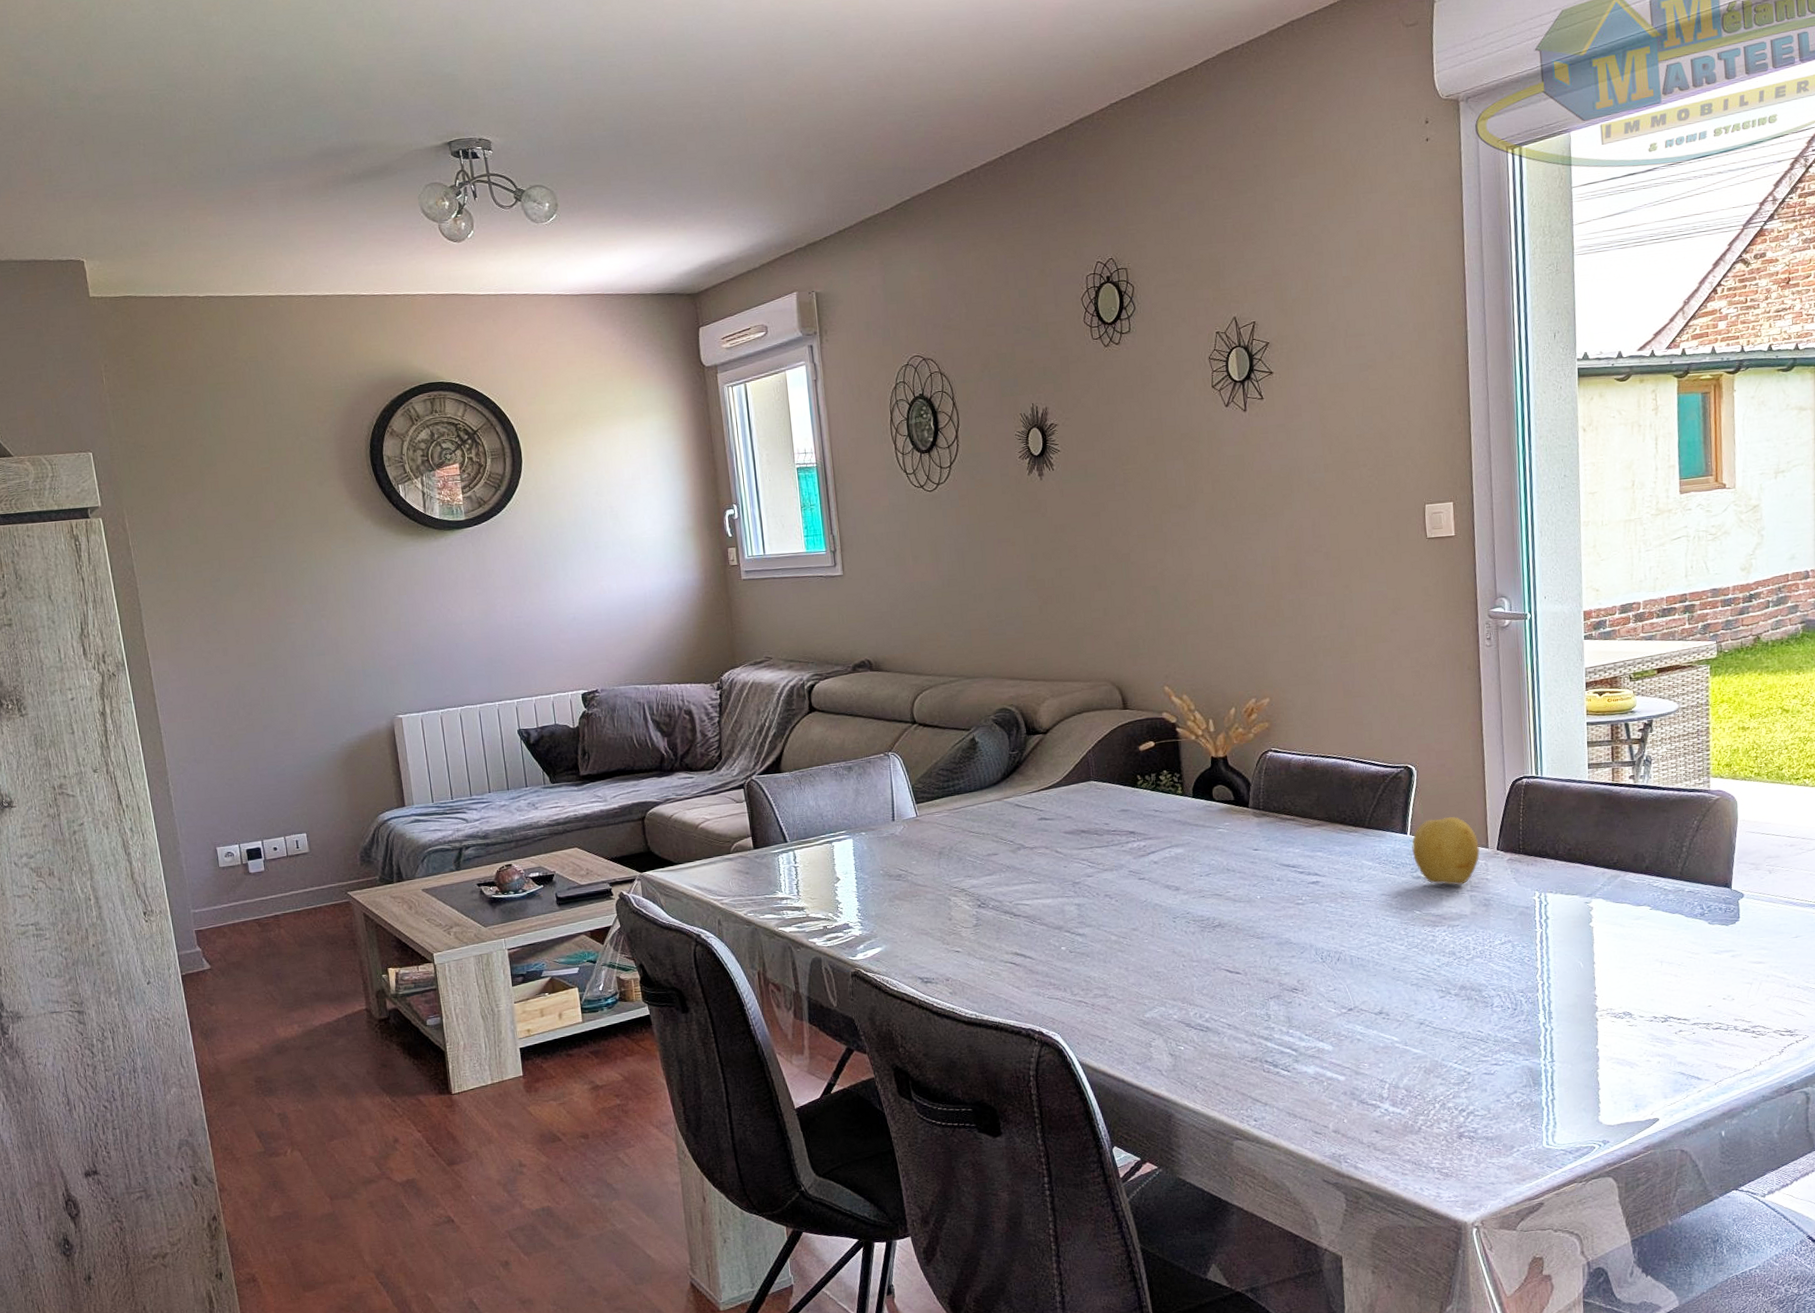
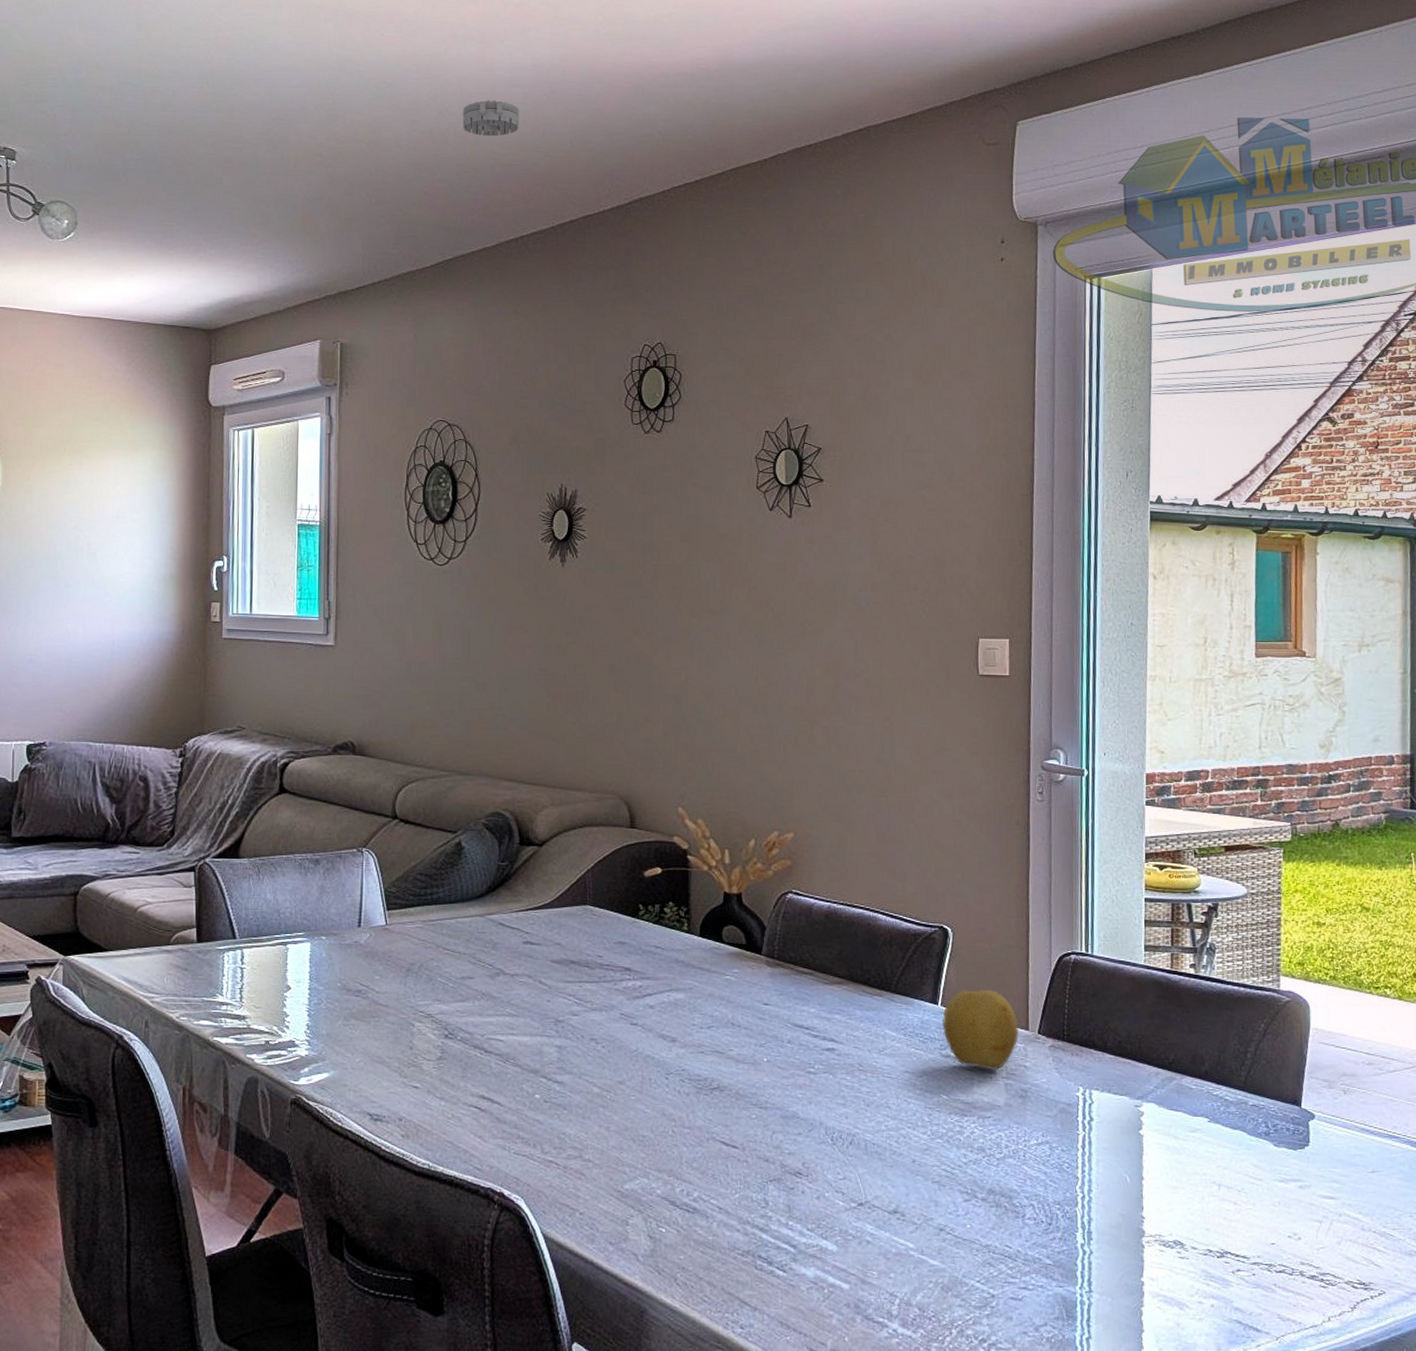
smoke detector: none [904,37,960,75] -> present [463,100,519,137]

